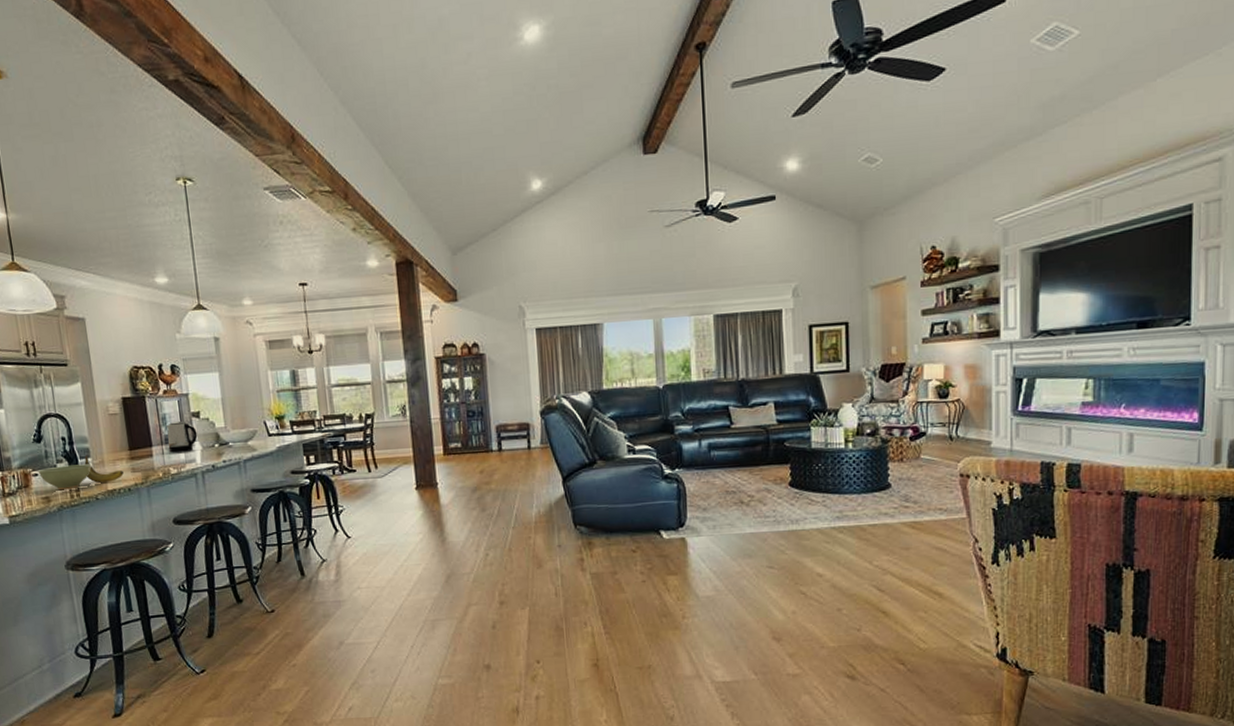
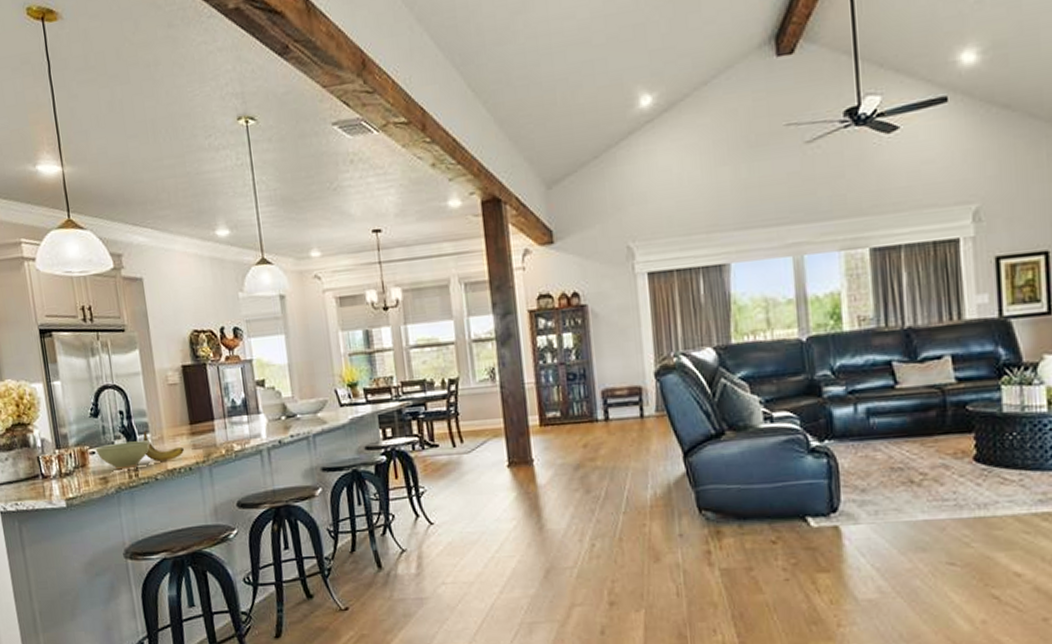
kettle: present [167,420,198,453] -> none [229,390,263,428]

